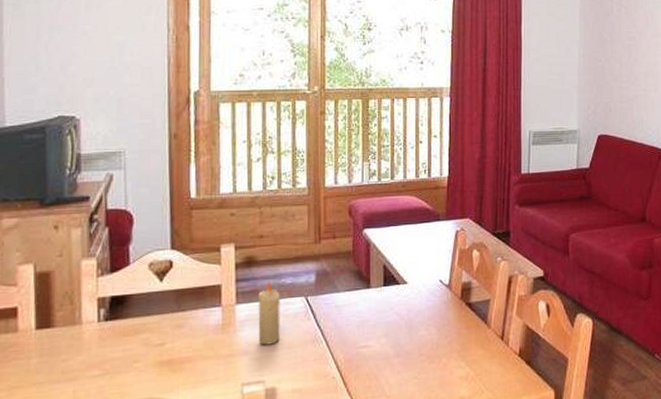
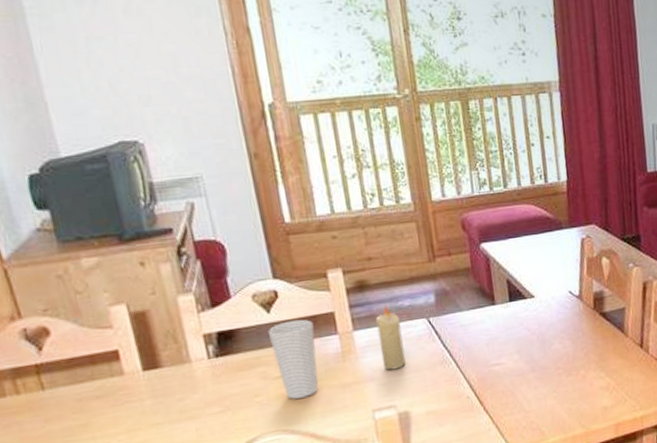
cup: none [157,289,200,368] -> present [267,319,318,399]

